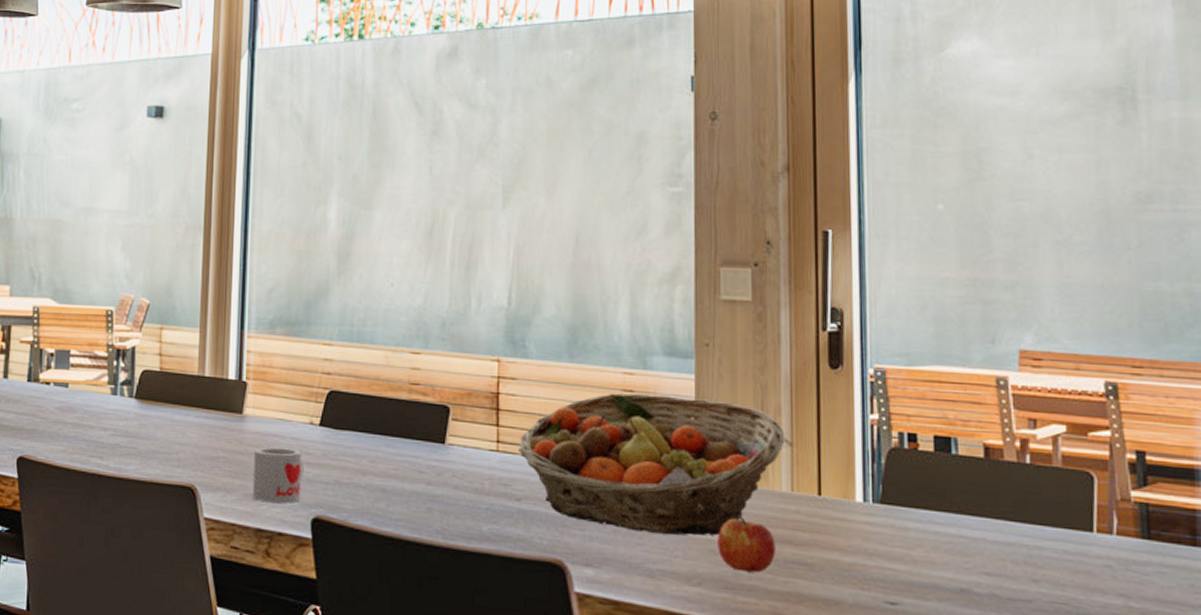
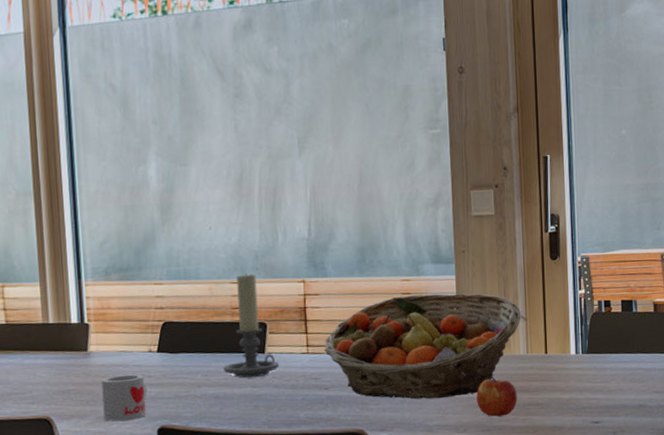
candle holder: none [394,343,462,472] -> present [224,273,280,378]

